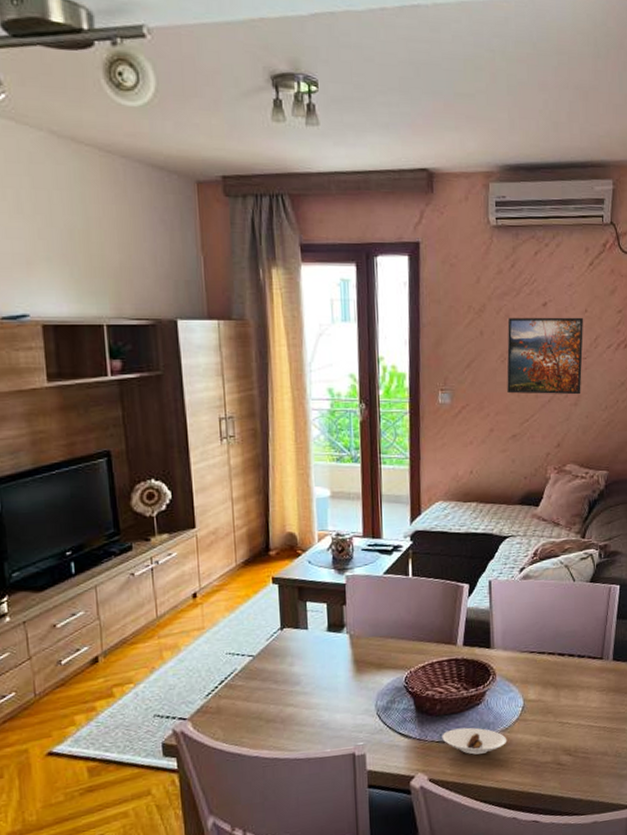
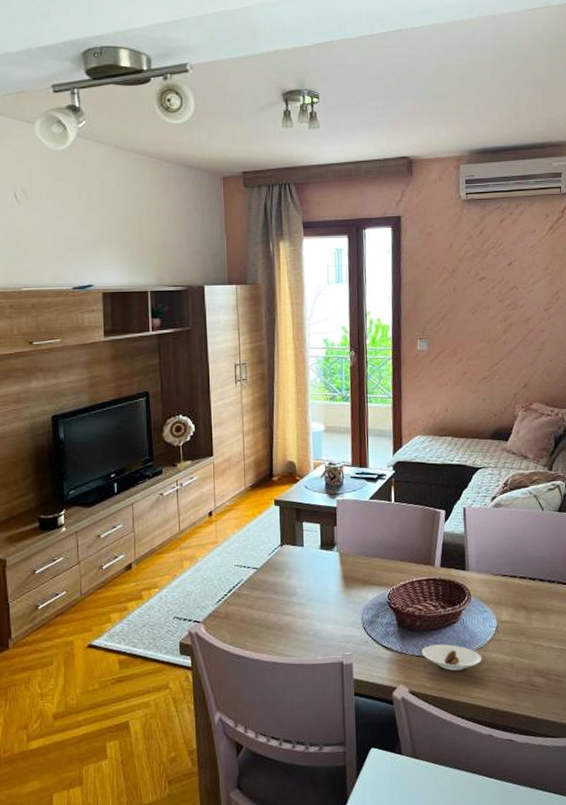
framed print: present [507,317,584,395] -> none [477,273,546,342]

